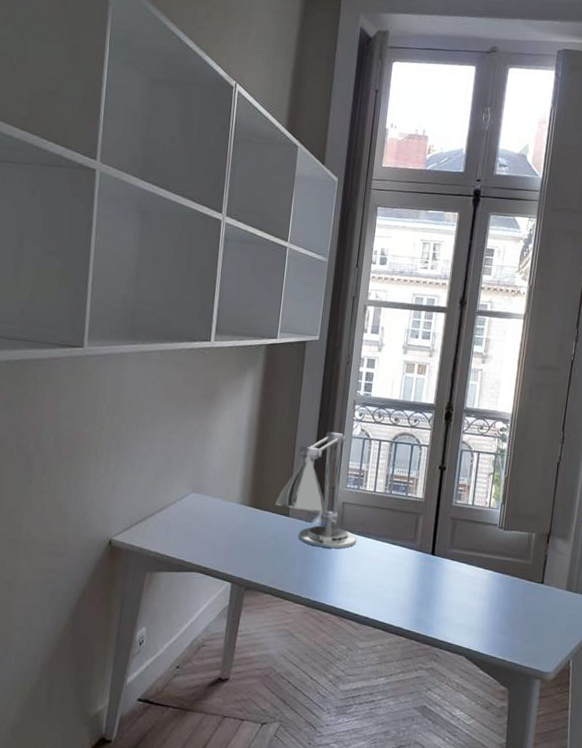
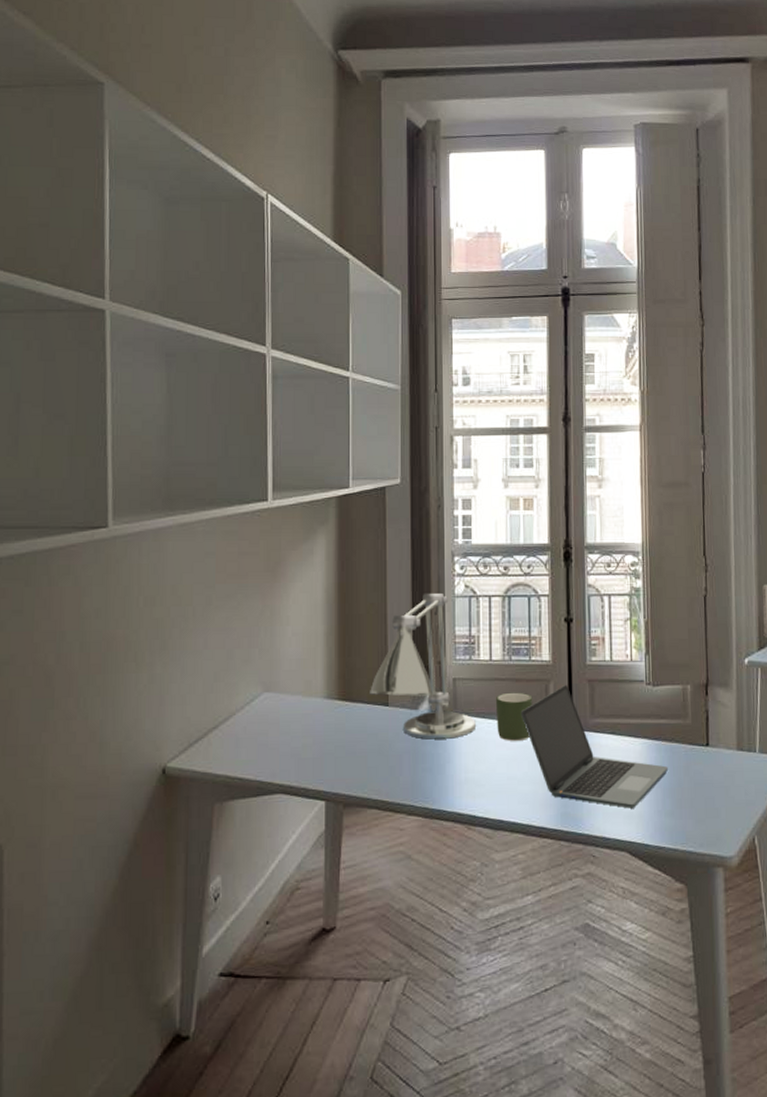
mug: none [373,519,405,559] -> present [496,692,533,742]
laptop: none [393,519,507,624] -> present [520,685,668,809]

